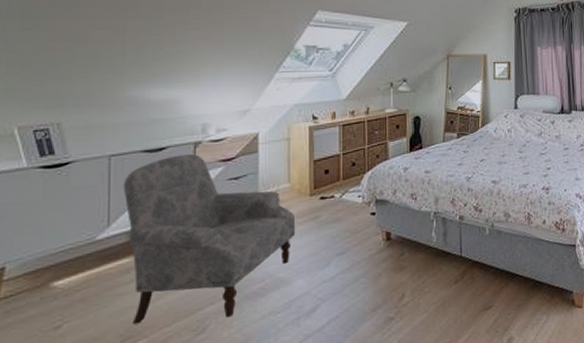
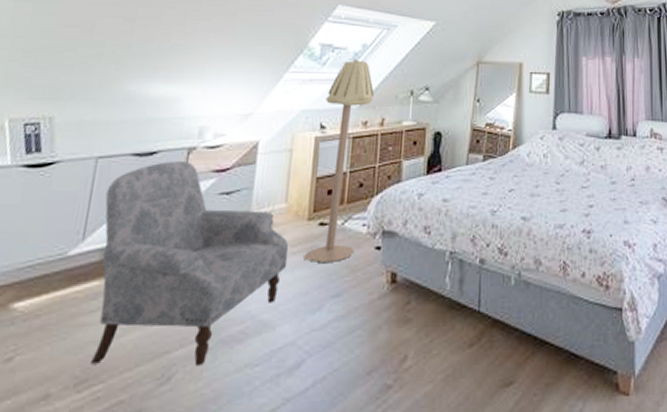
floor lamp: none [310,58,358,229] -> present [304,59,374,262]

